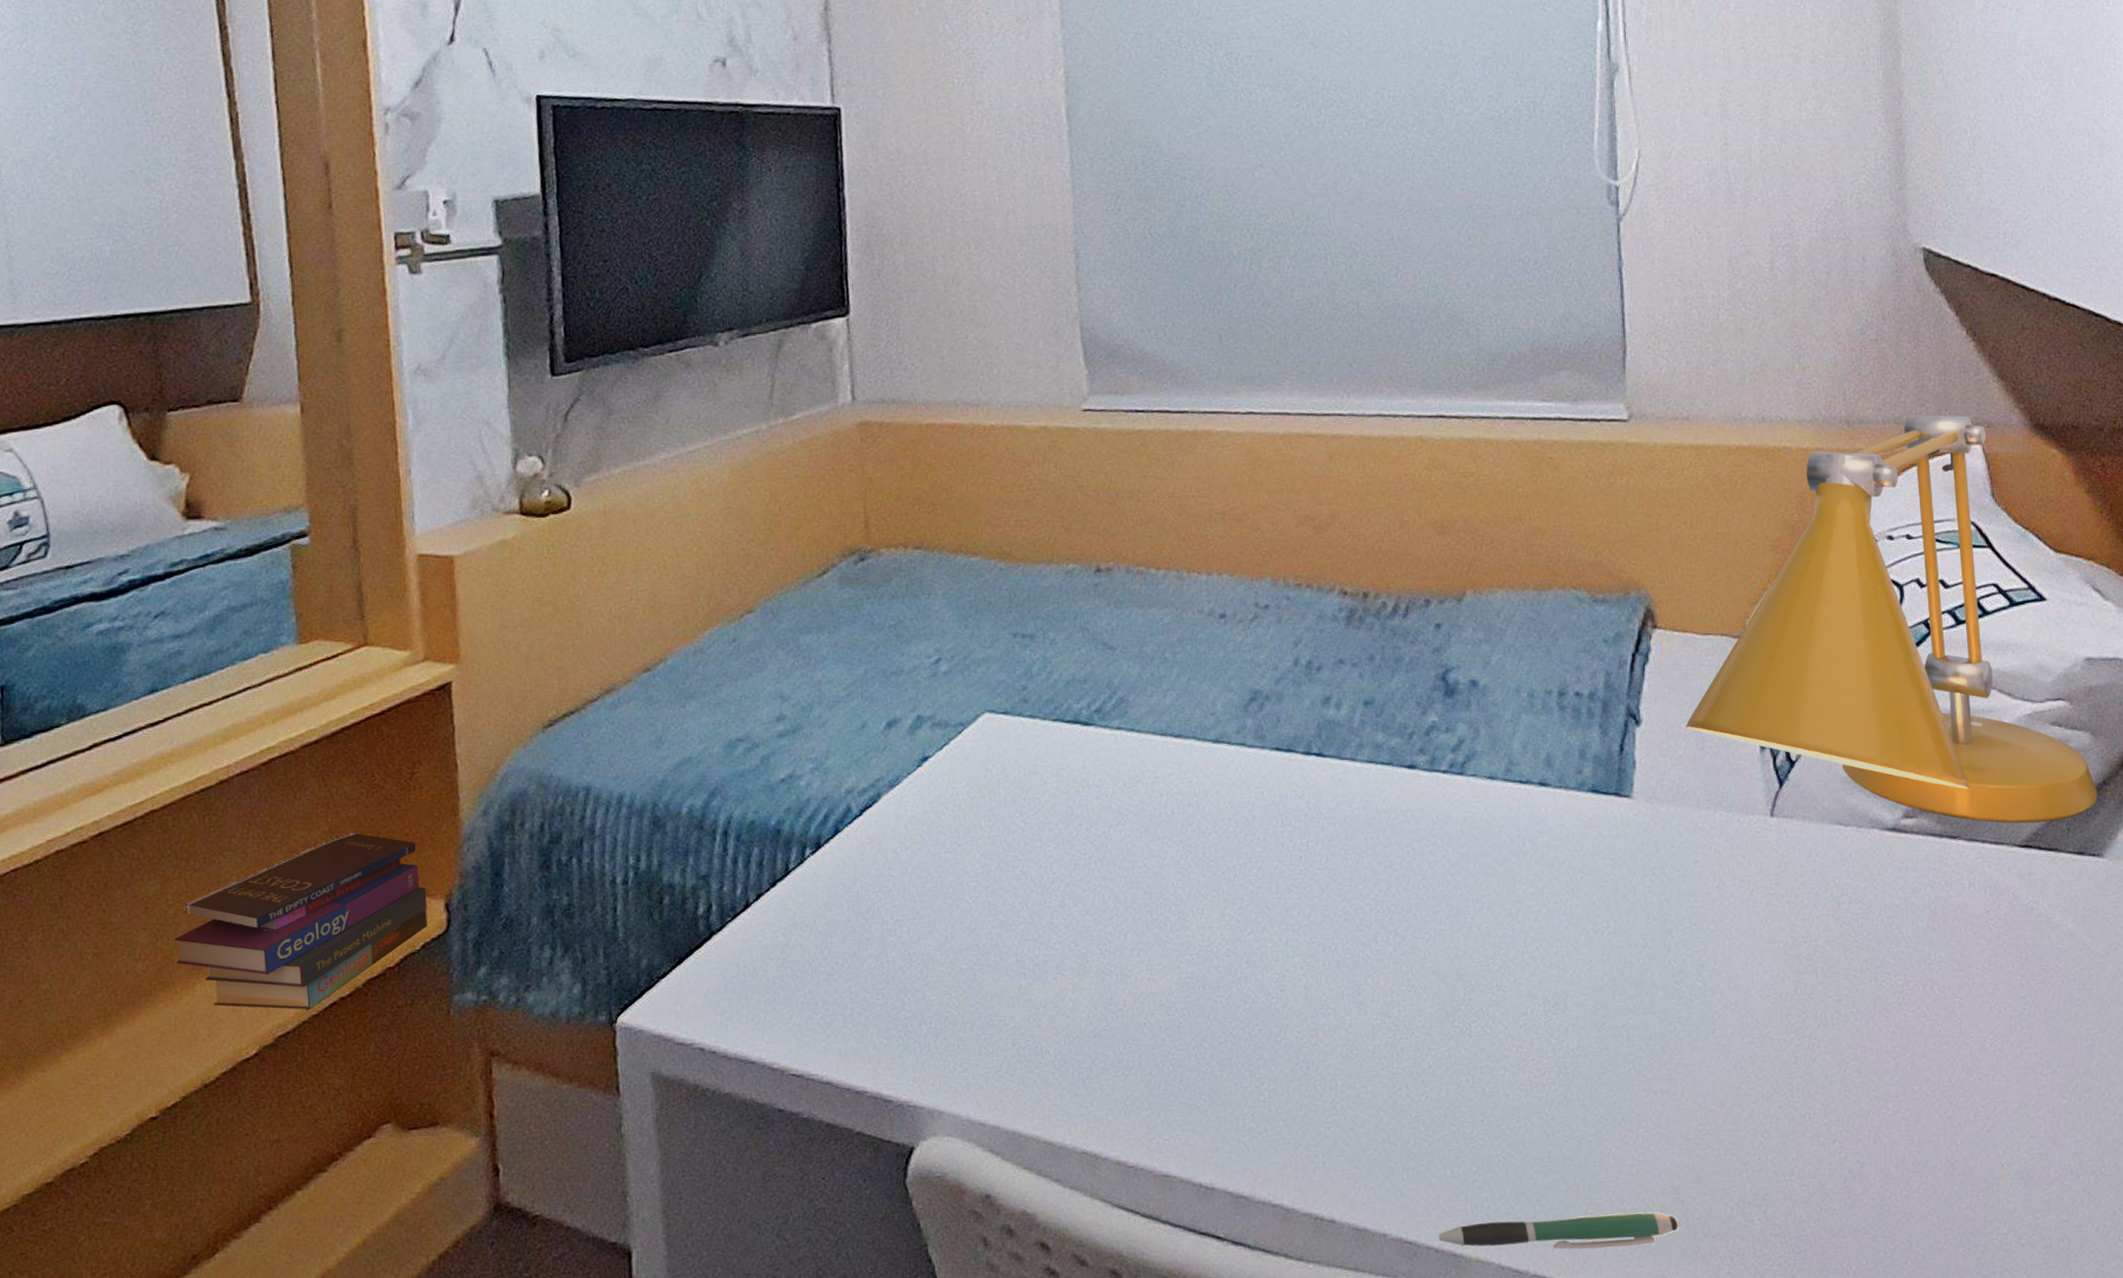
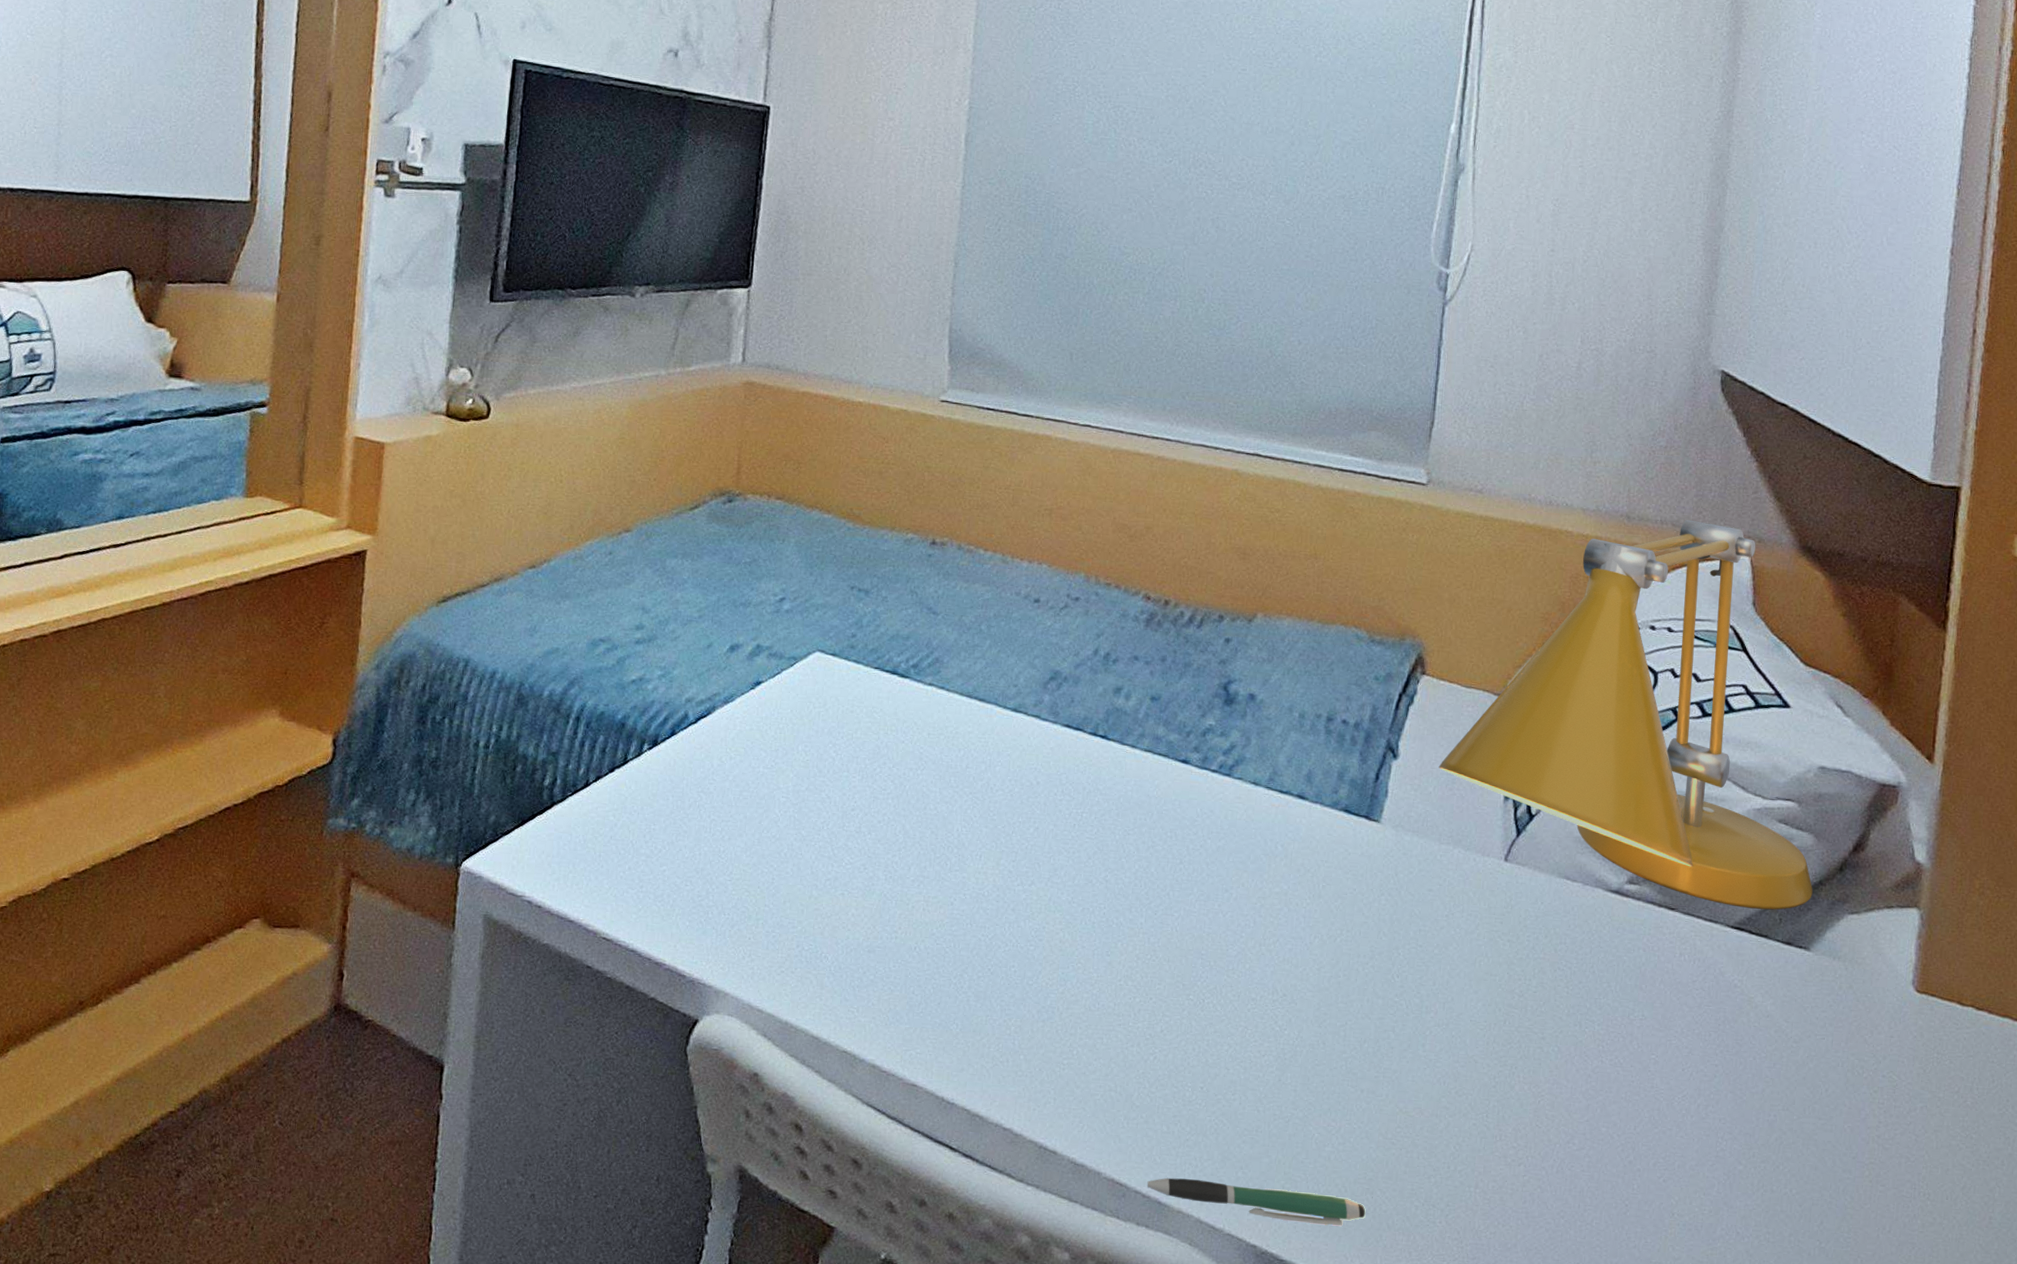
books: present [175,832,428,1010] -> none [104,664,319,811]

